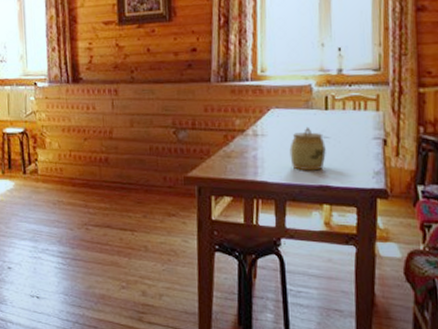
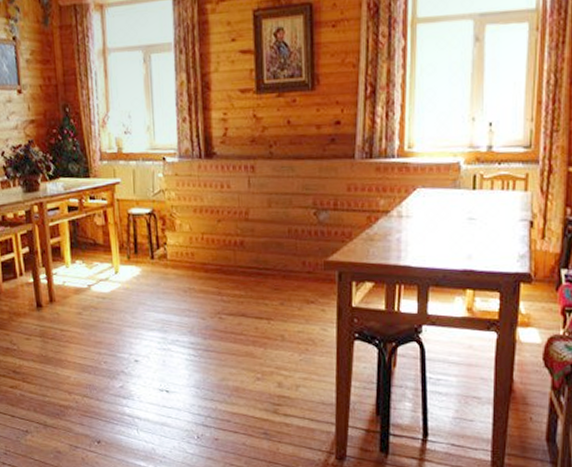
jar: present [289,127,326,171] -> none [435,207,472,255]

